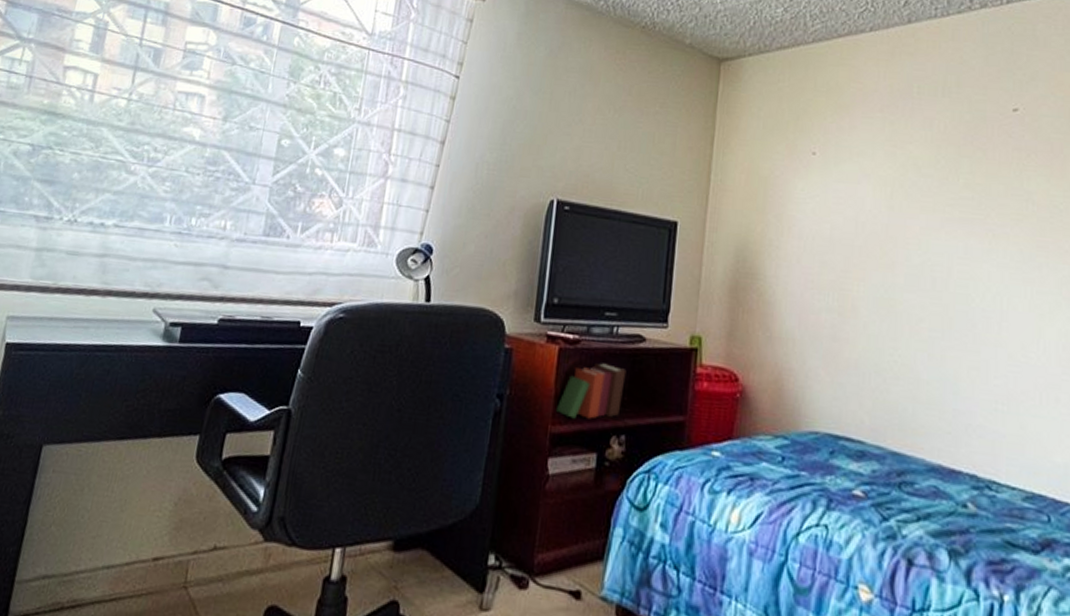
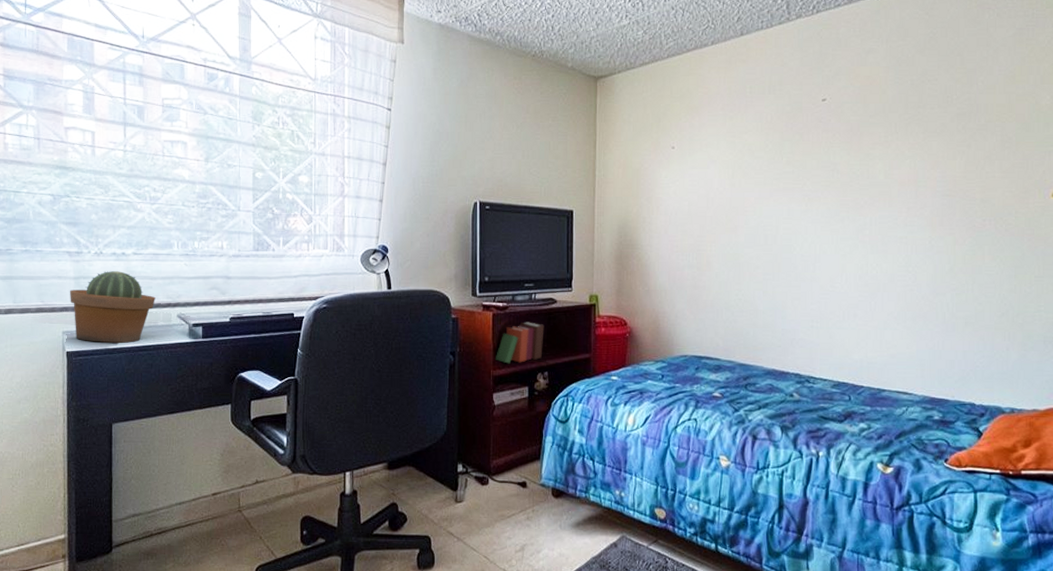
potted cactus: none [21,244,131,340] -> present [70,271,156,343]

